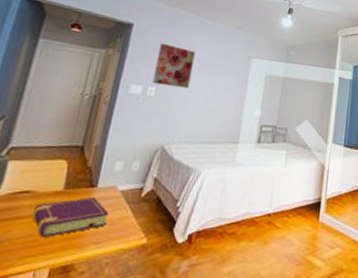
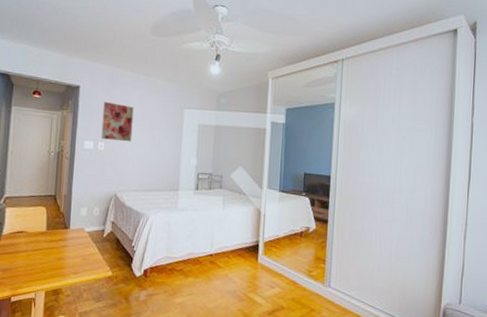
book: present [32,197,110,238] -> none [28,236,82,268]

